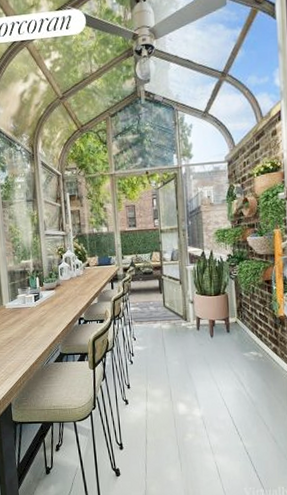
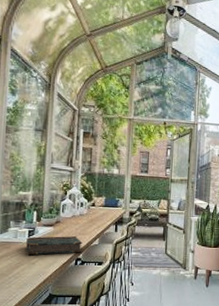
book: none [33,297,84,318] -> present [26,236,83,255]

